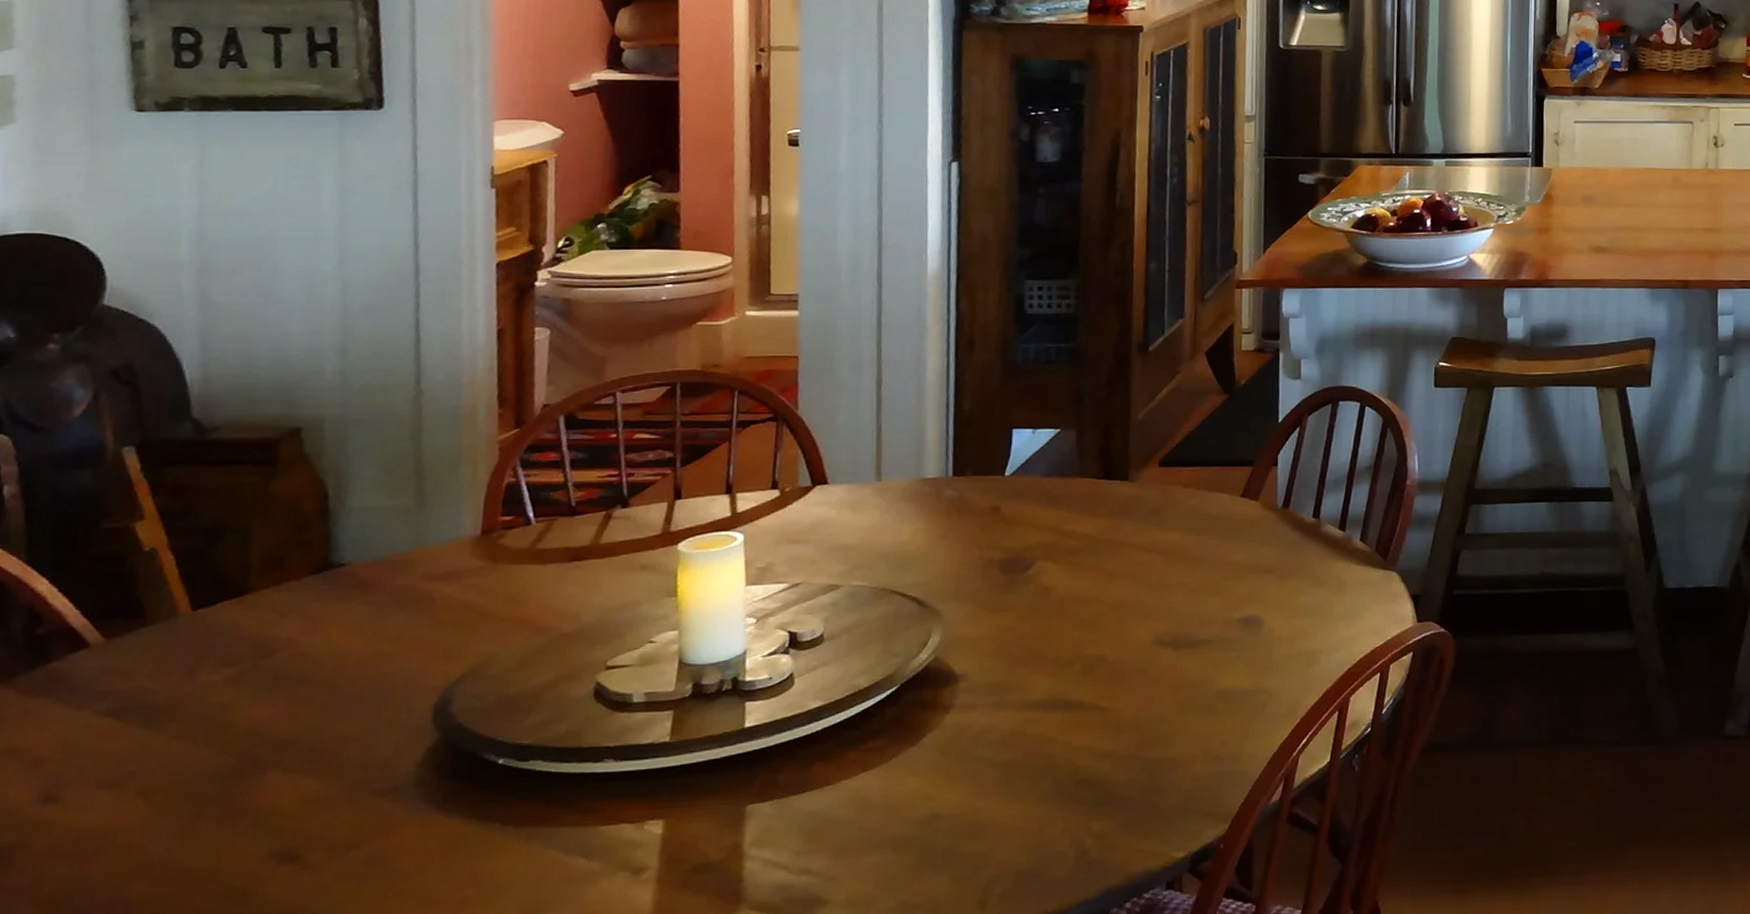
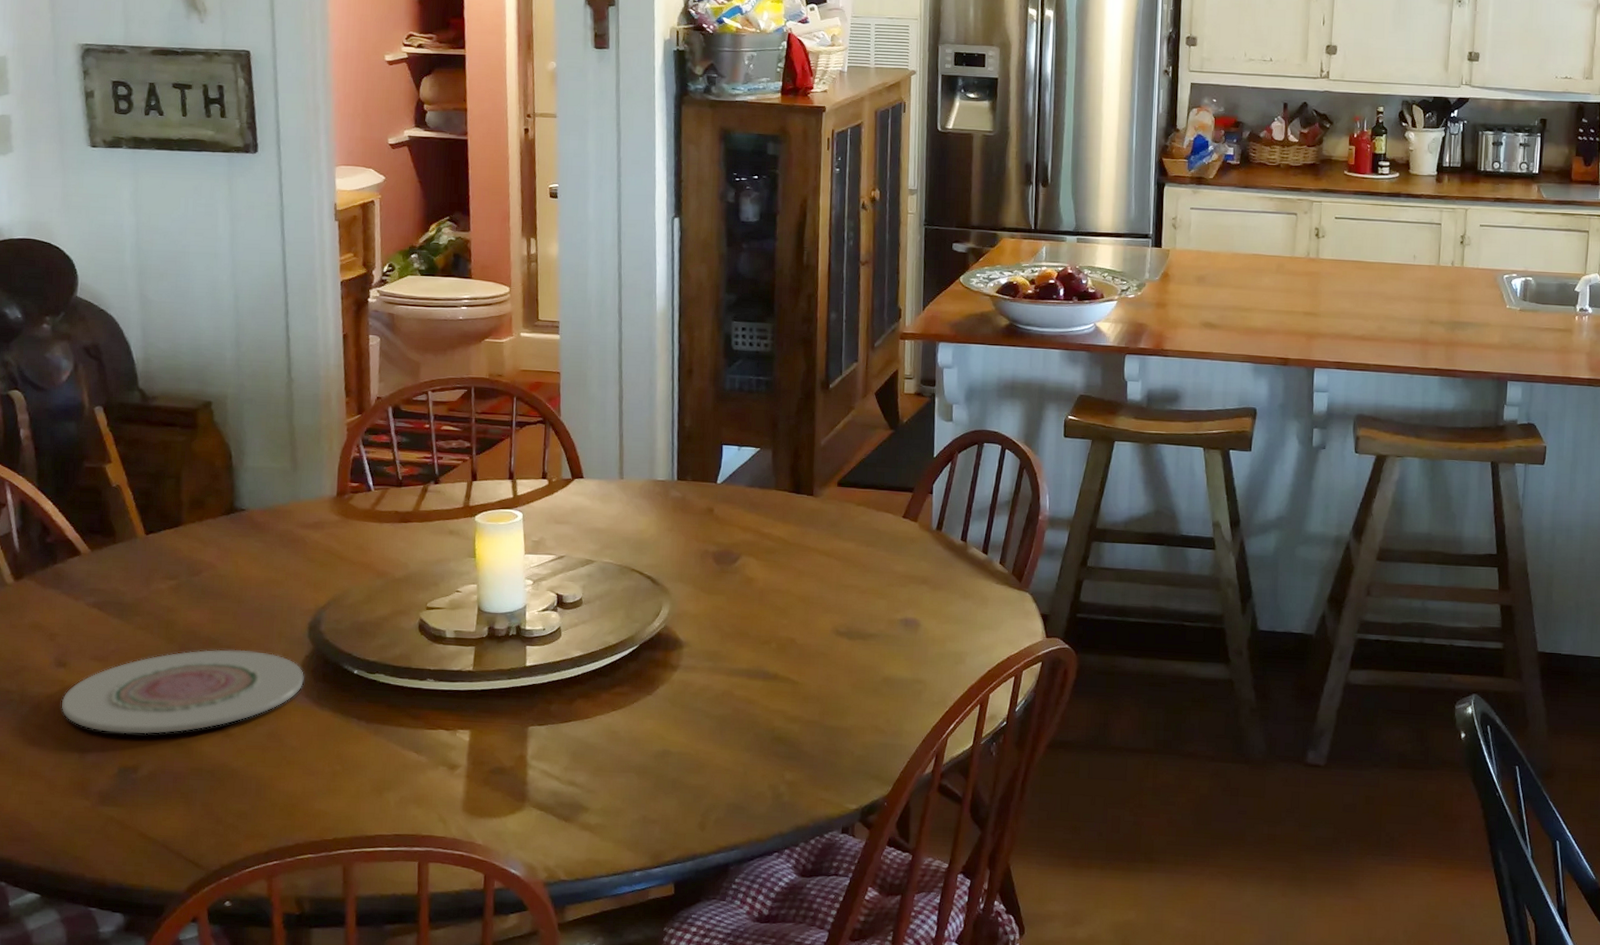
plate: none [45,750,424,886] -> present [61,649,304,735]

